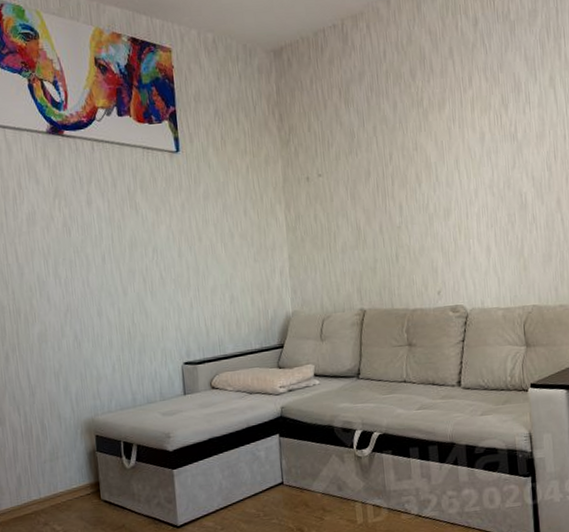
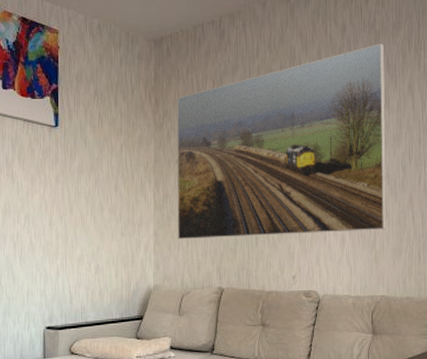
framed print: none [302,34,535,262] -> present [177,44,387,240]

